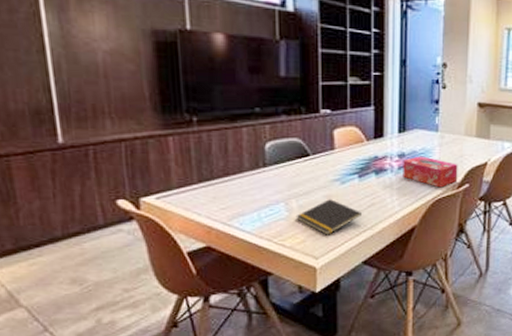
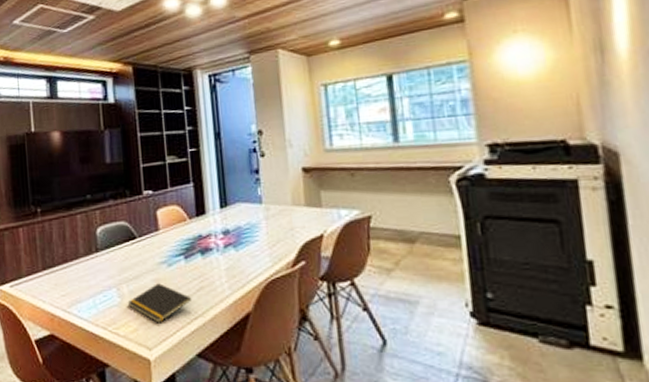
tissue box: present [403,156,458,188] -> none [228,231,291,267]

